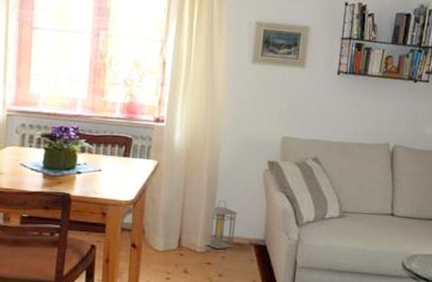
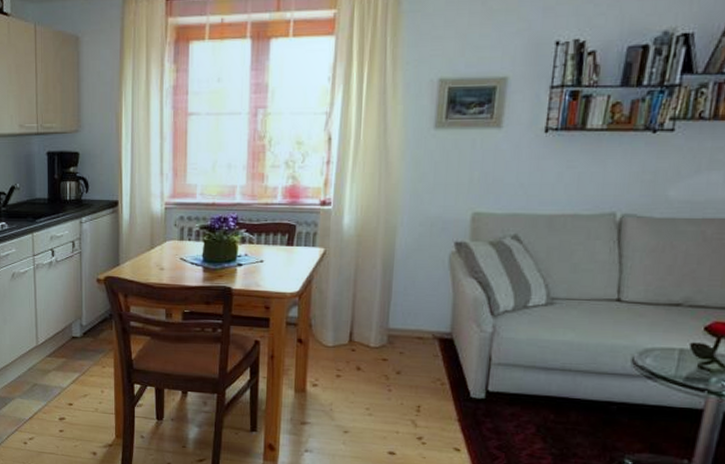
lantern: present [204,199,238,250] -> none [379,288,418,344]

